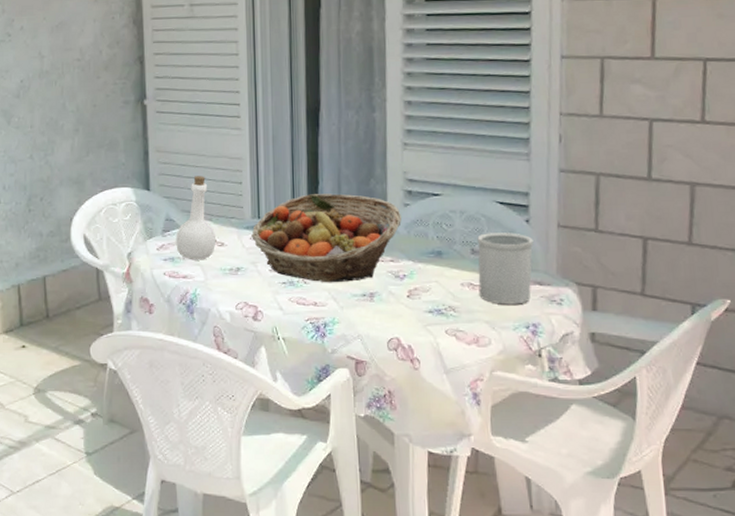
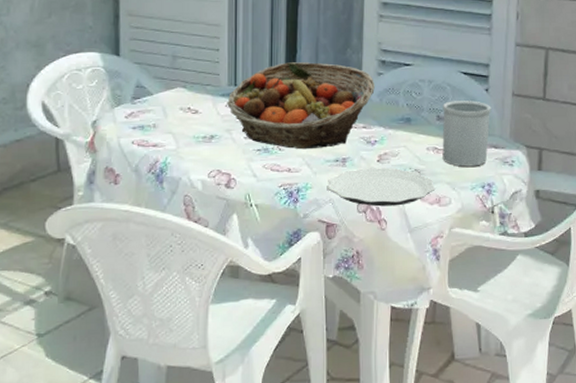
bottle: present [176,176,217,260] -> none [146,42,190,128]
plate: none [355,304,473,345] -> present [328,167,436,207]

